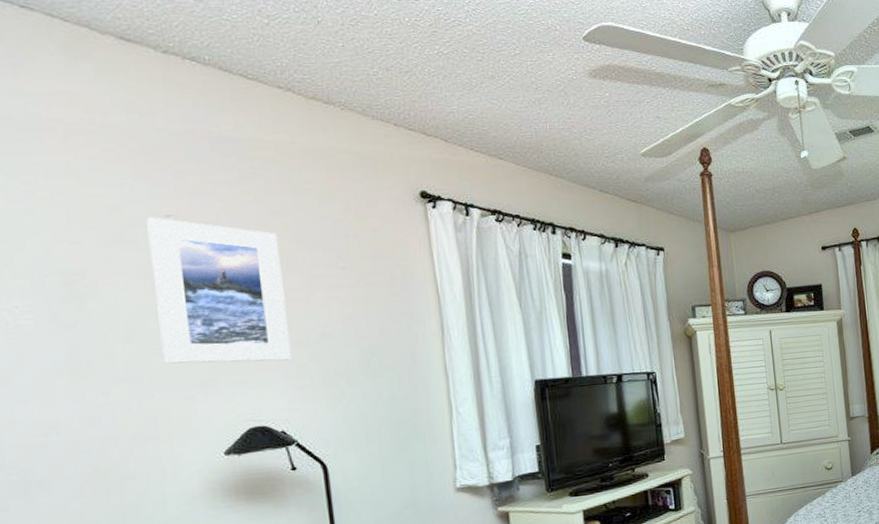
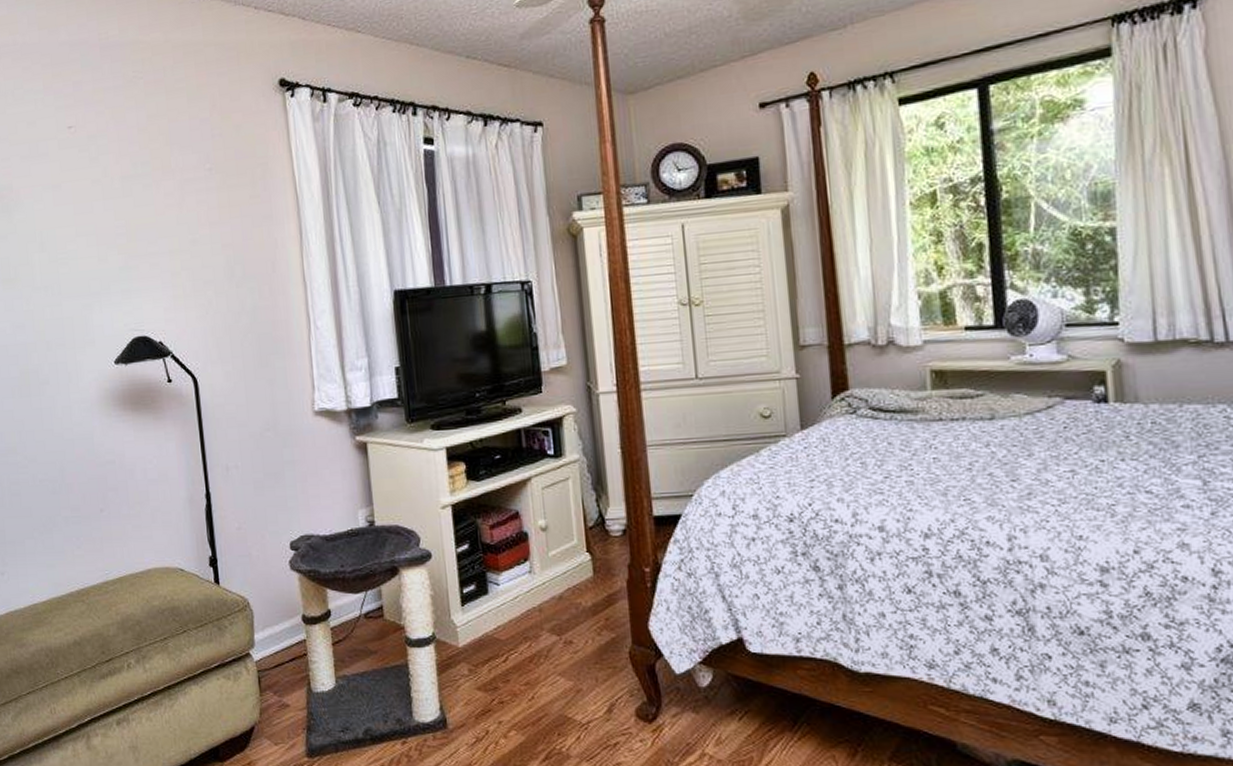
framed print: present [146,217,292,364] -> none [54,129,168,273]

